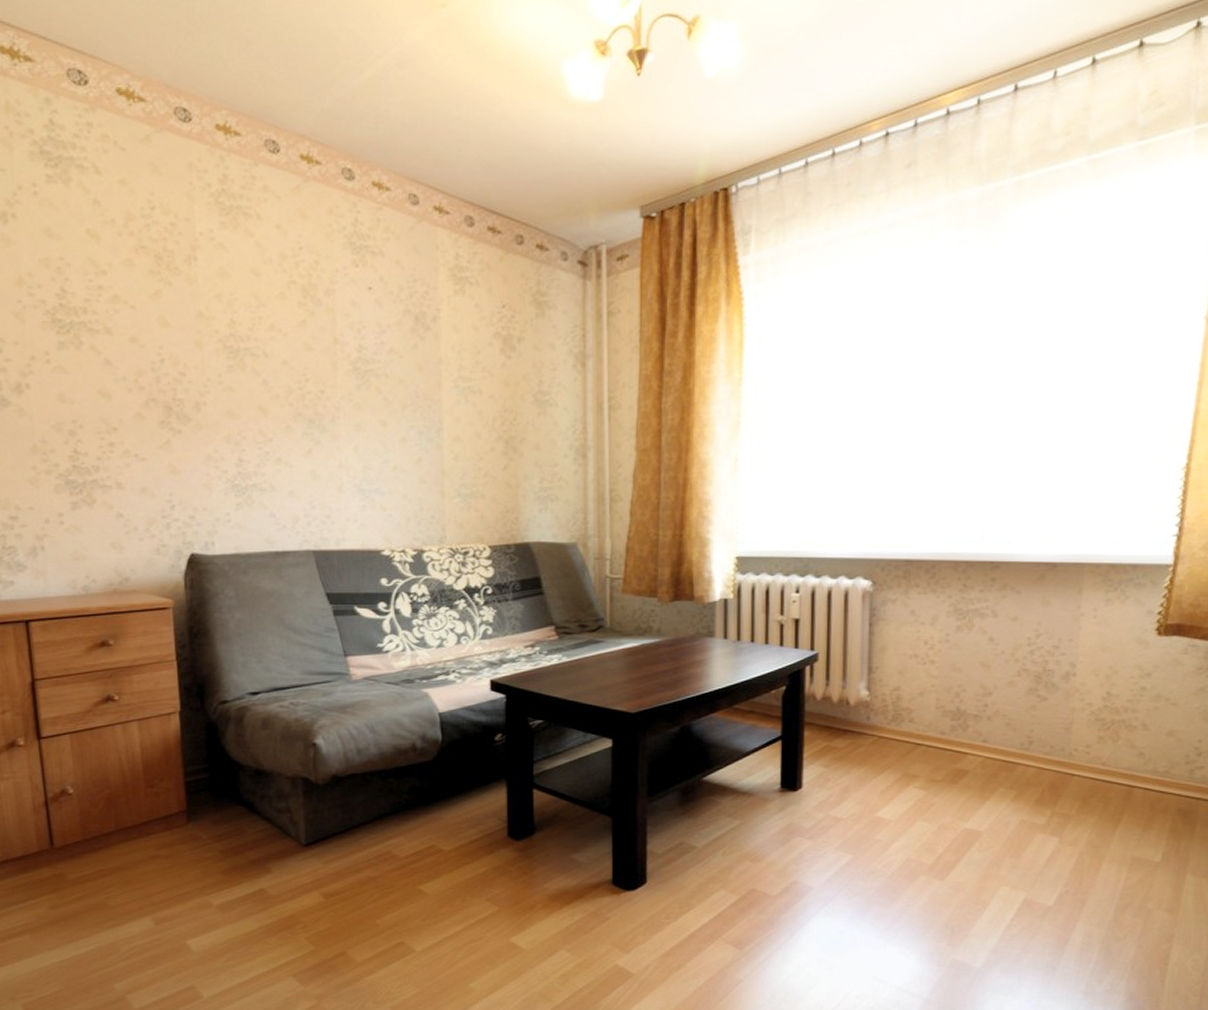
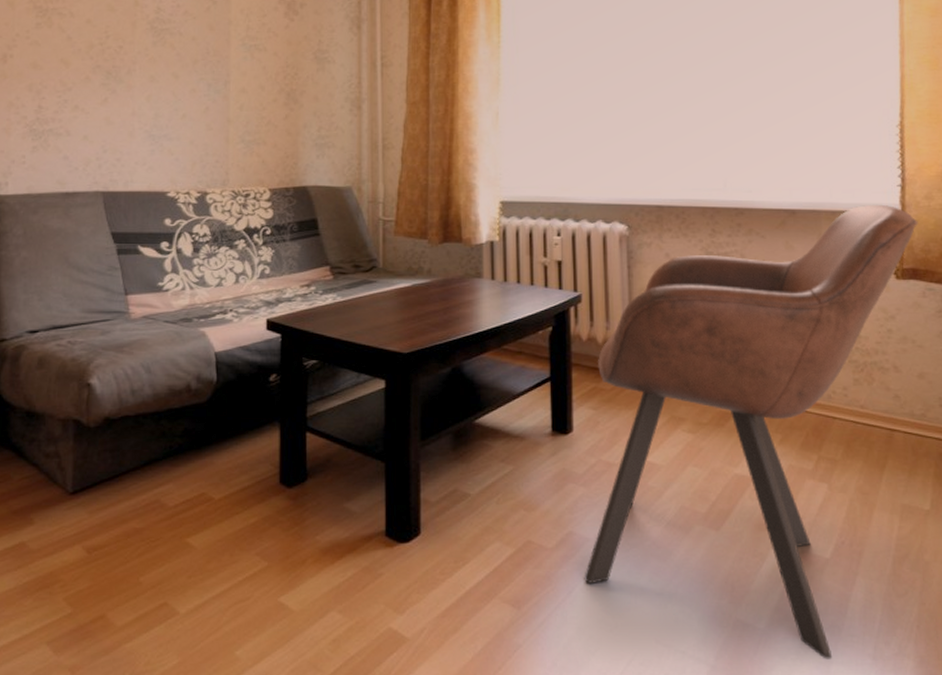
armchair: none [806,557,1191,995] -> present [584,205,918,659]

